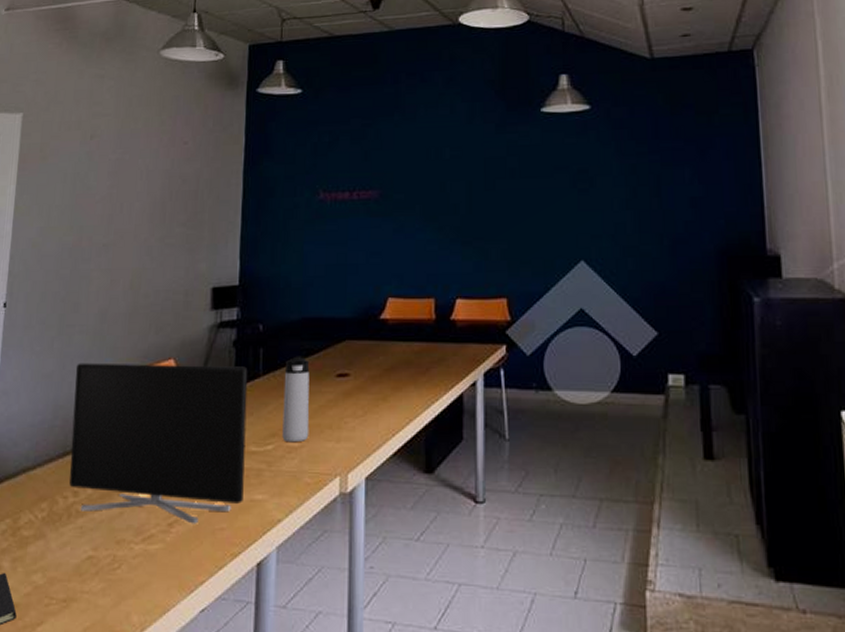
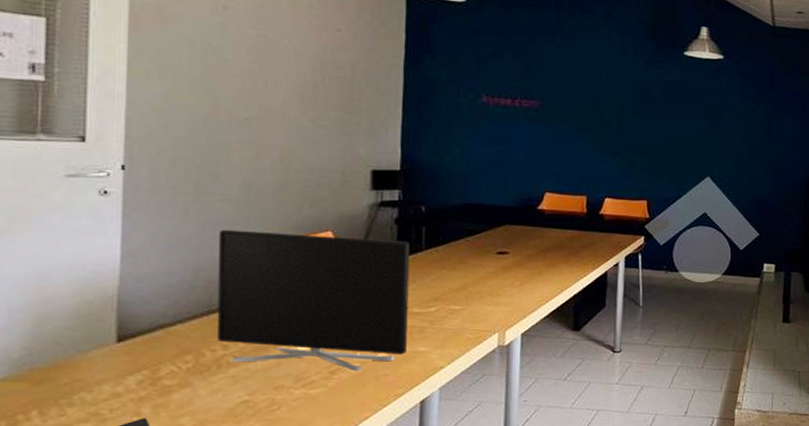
thermos bottle: present [282,356,310,443] -> none [444,235,471,306]

